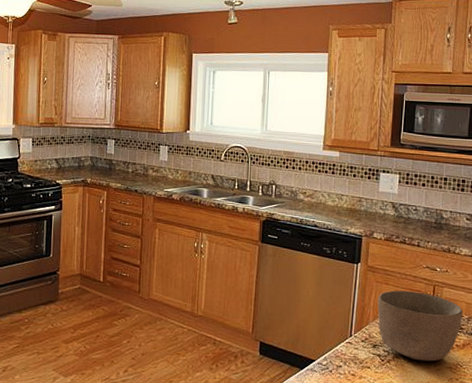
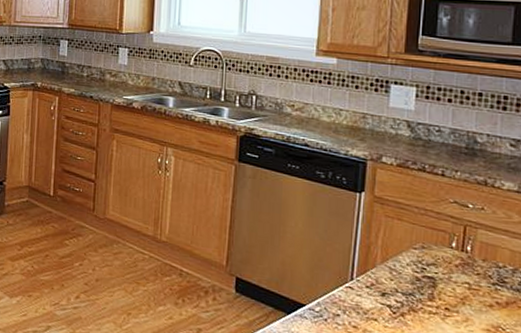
bowl: present [377,290,463,362] -> none [387,228,506,320]

